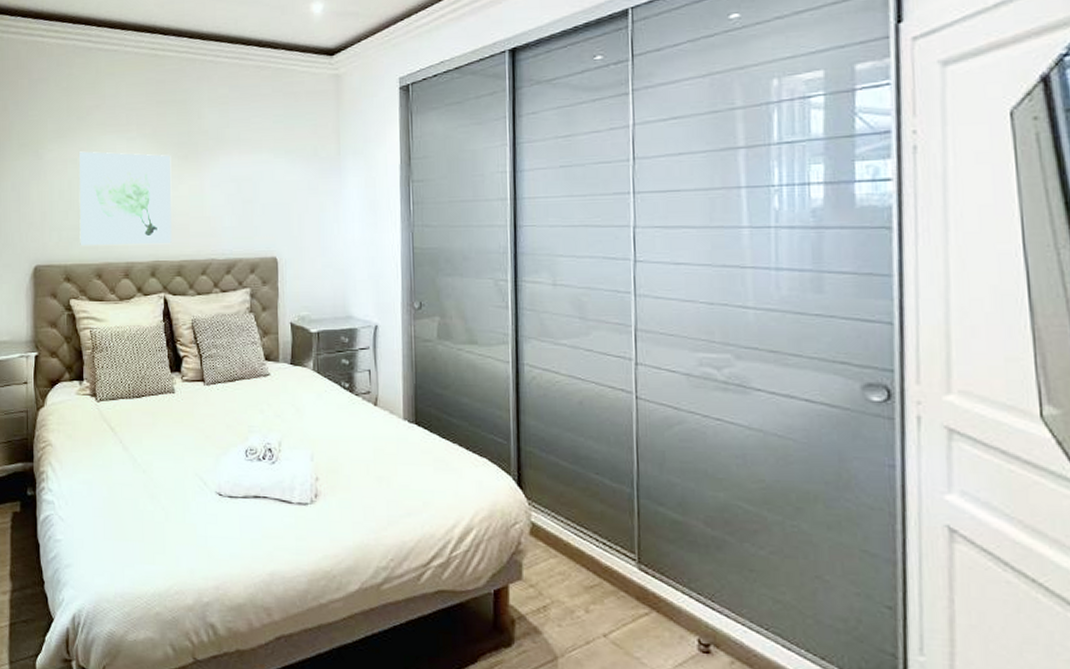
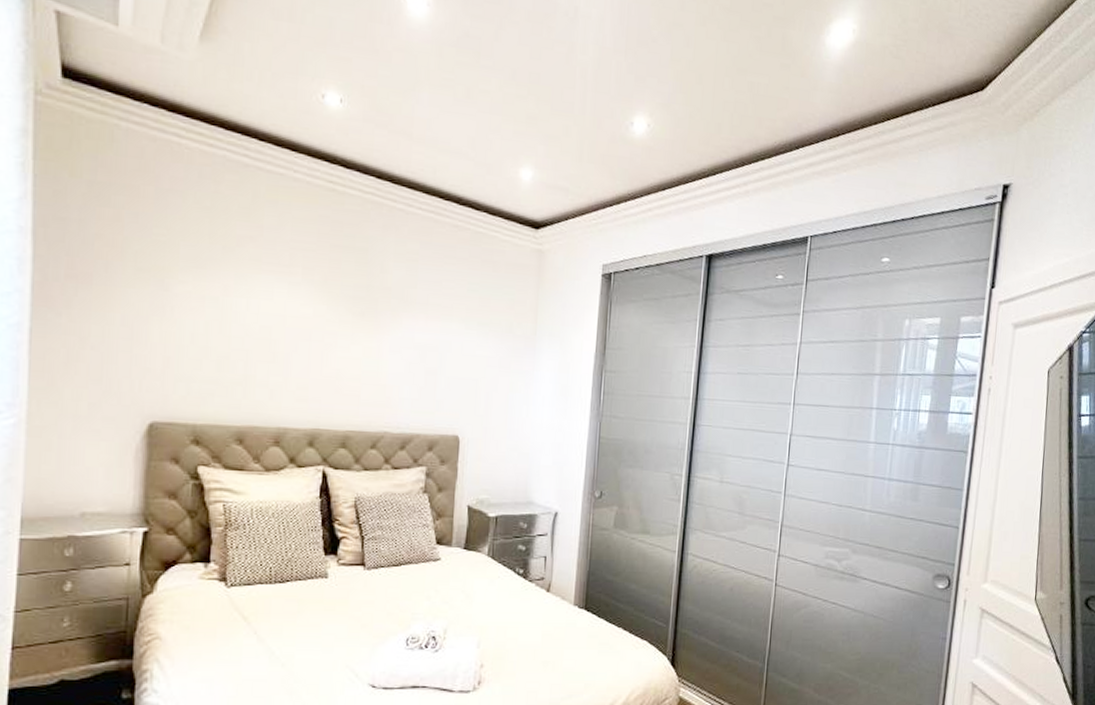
wall art: present [78,151,172,246] -> none [216,289,344,411]

